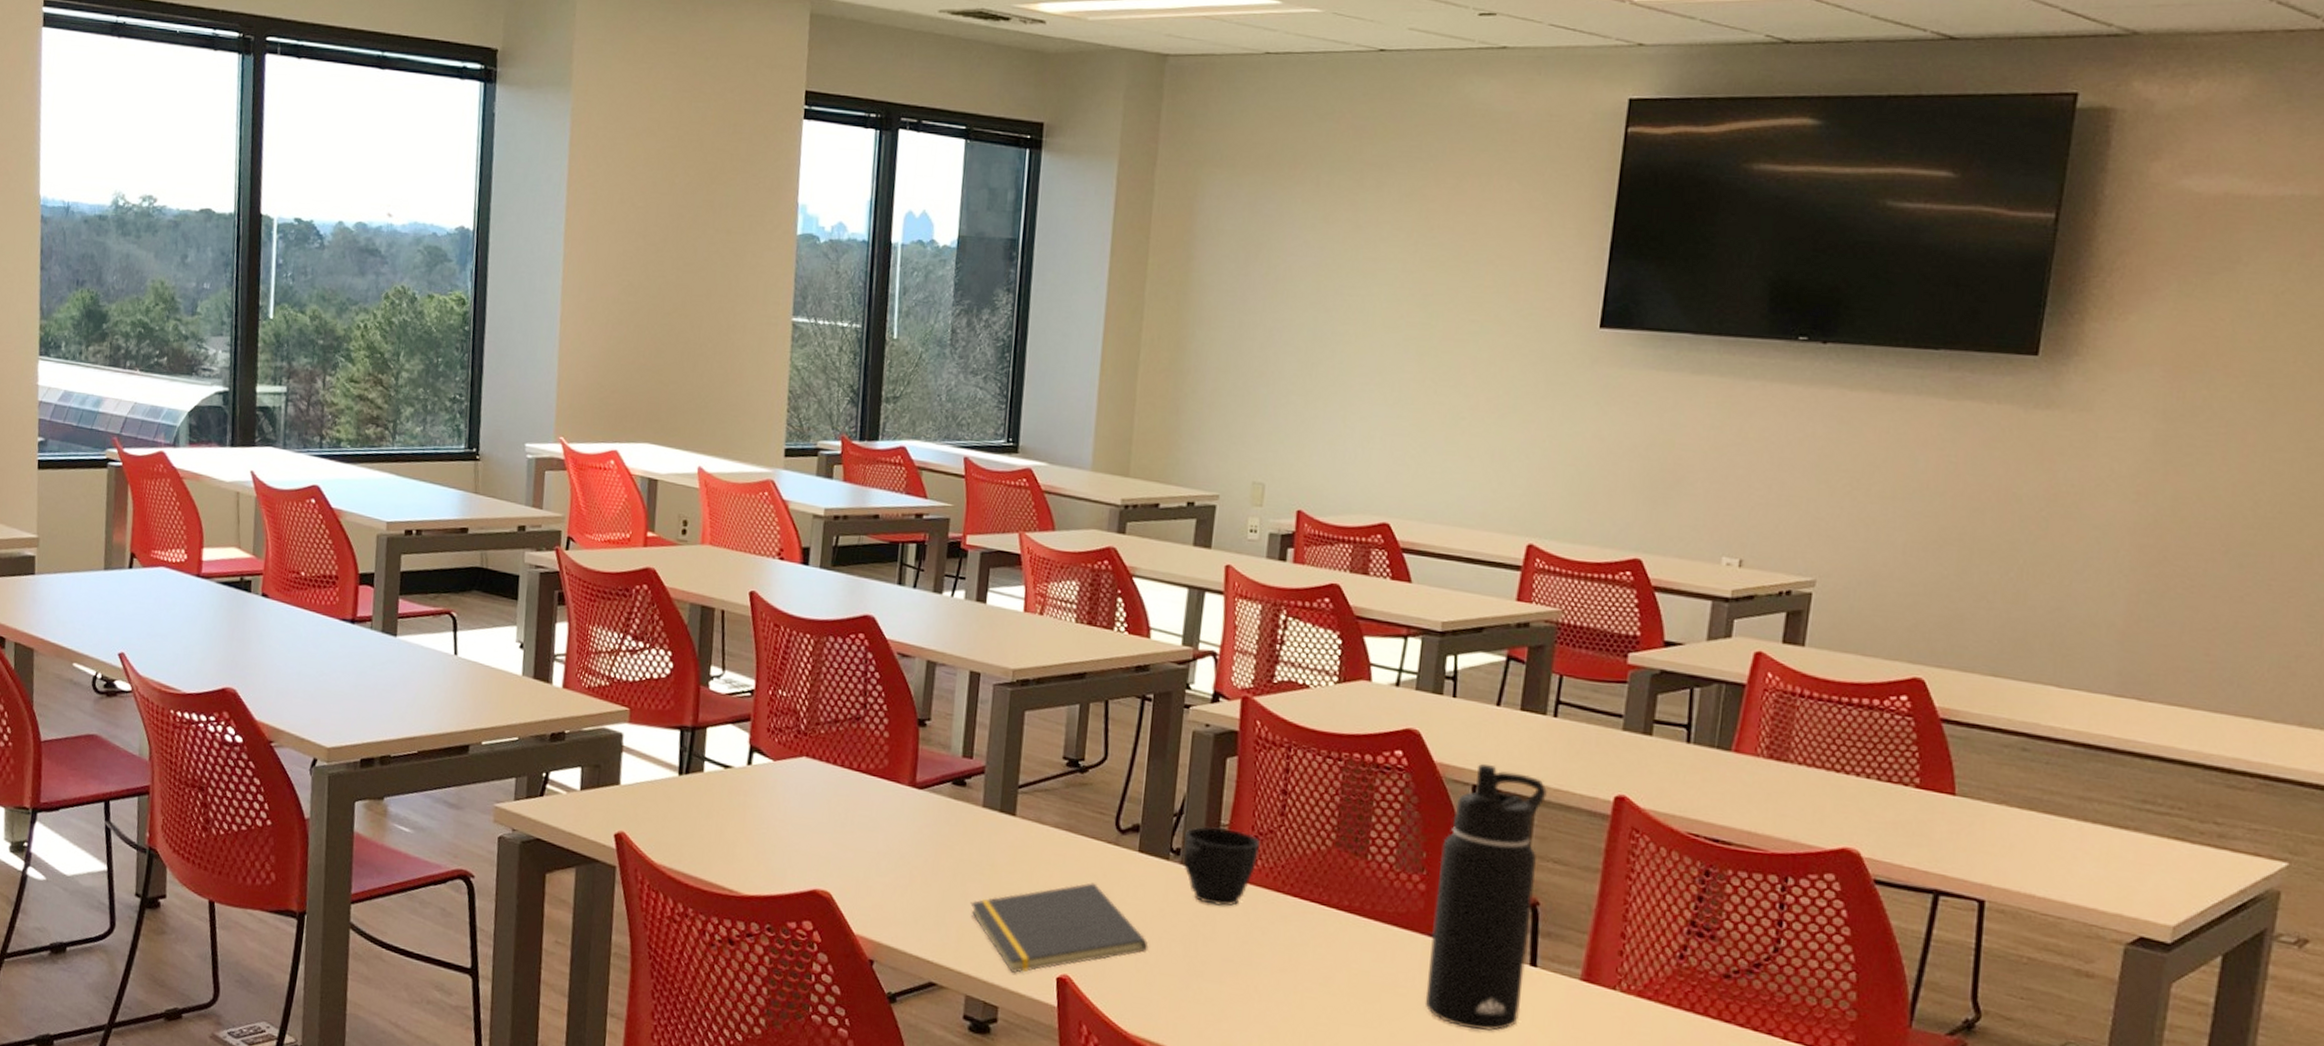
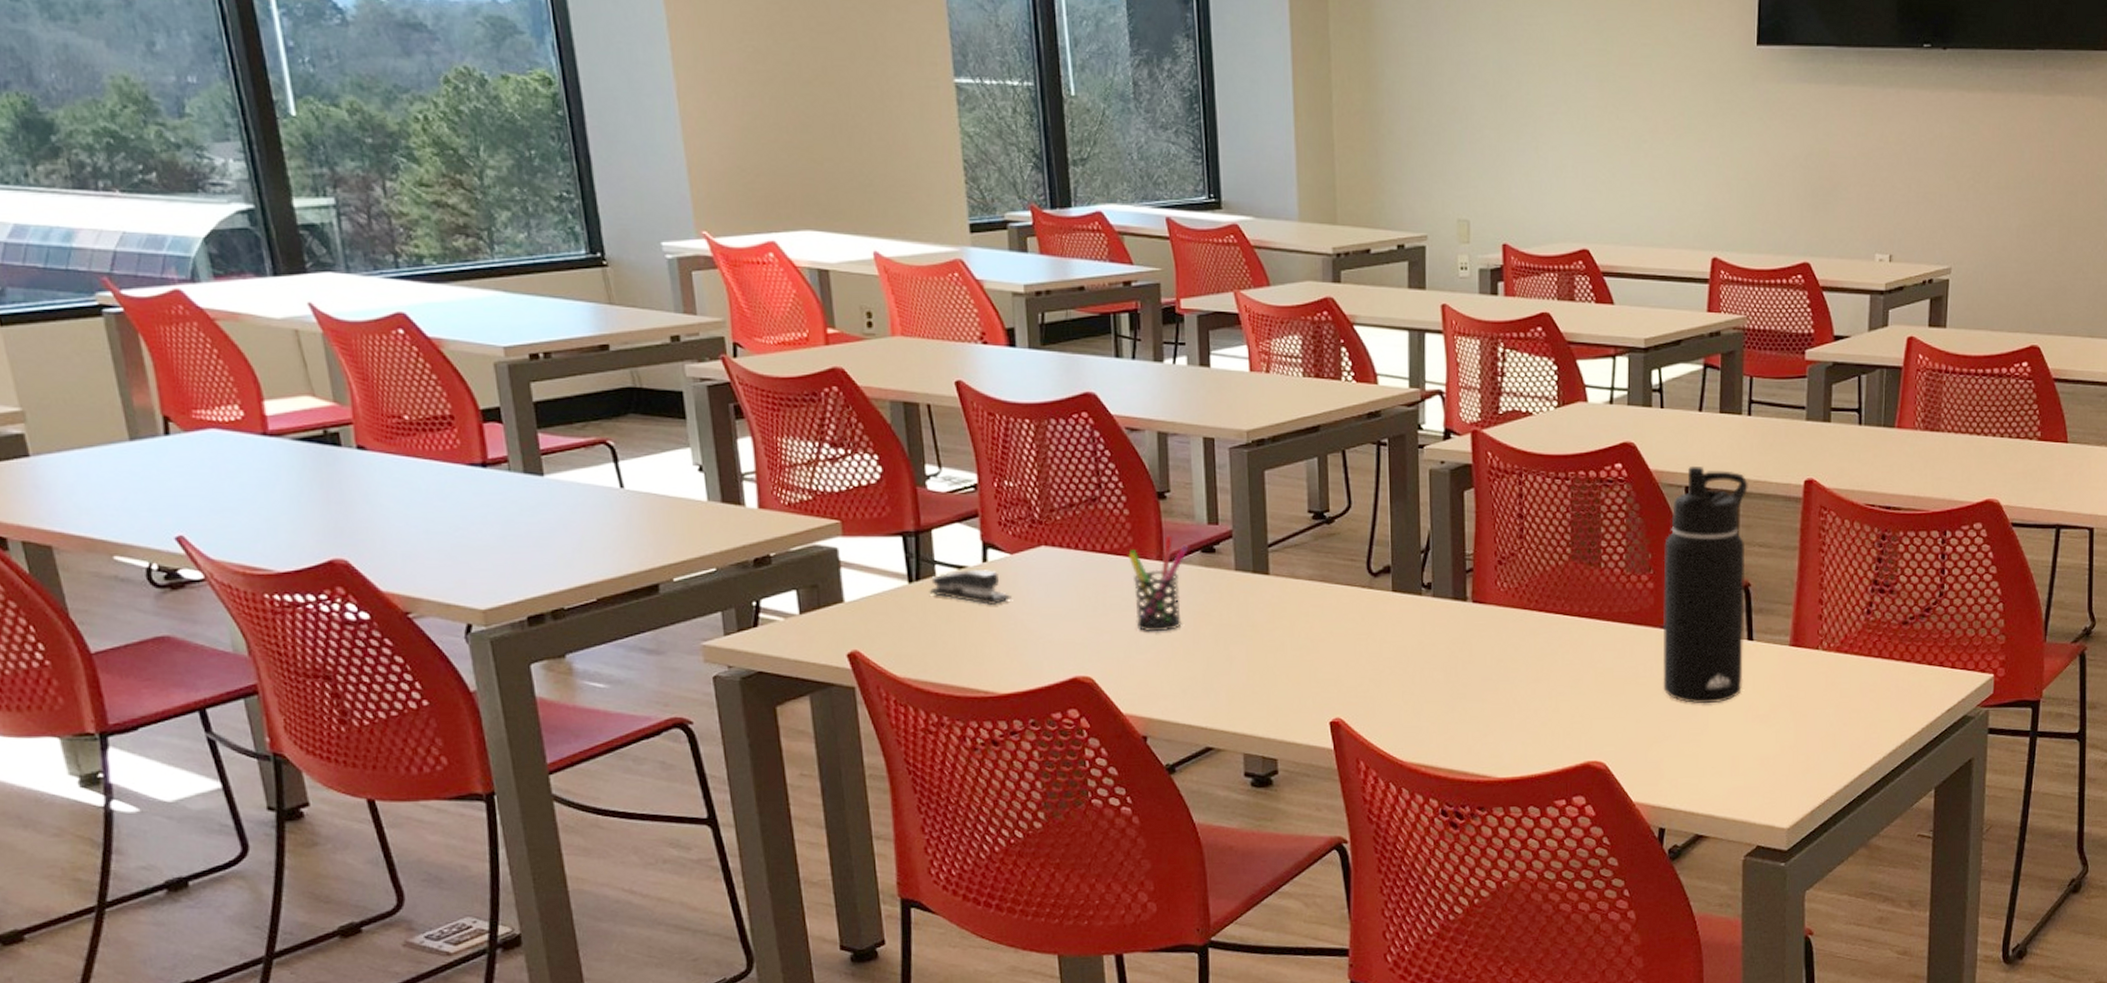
stapler: none [695,769,768,808] -> present [929,568,1012,606]
pen holder: none [879,762,941,858] -> present [1128,535,1189,632]
notepad: present [970,883,1149,973] -> none [1236,627,1413,724]
cup: present [1182,826,1260,906] -> none [1434,558,1505,630]

